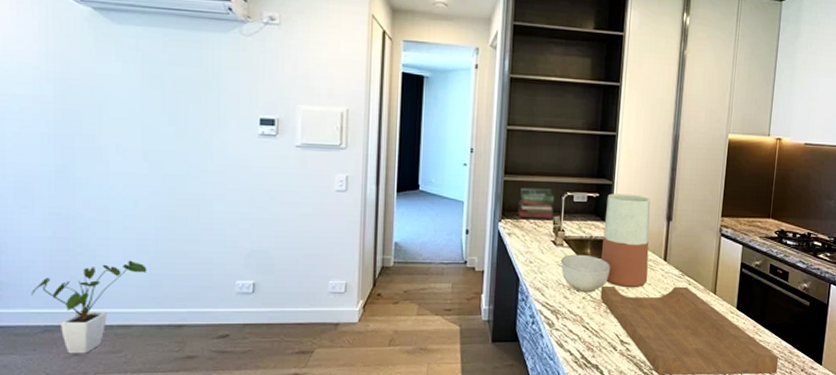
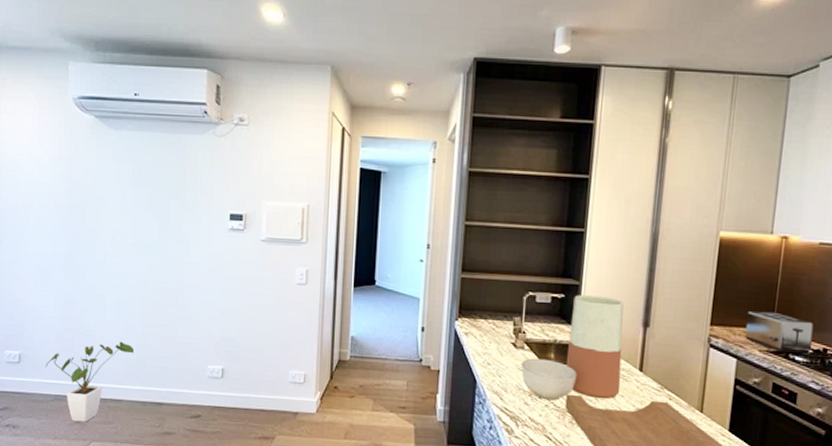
books: present [518,187,555,219] -> none [475,286,516,320]
toaster: none [748,203,801,238] -> present [744,311,814,354]

